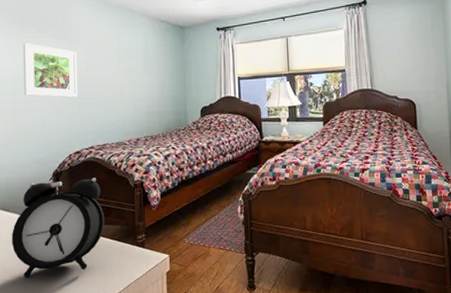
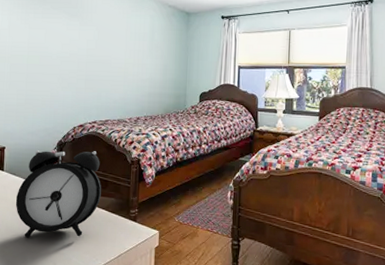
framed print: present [23,42,78,98] -> none [36,17,87,73]

